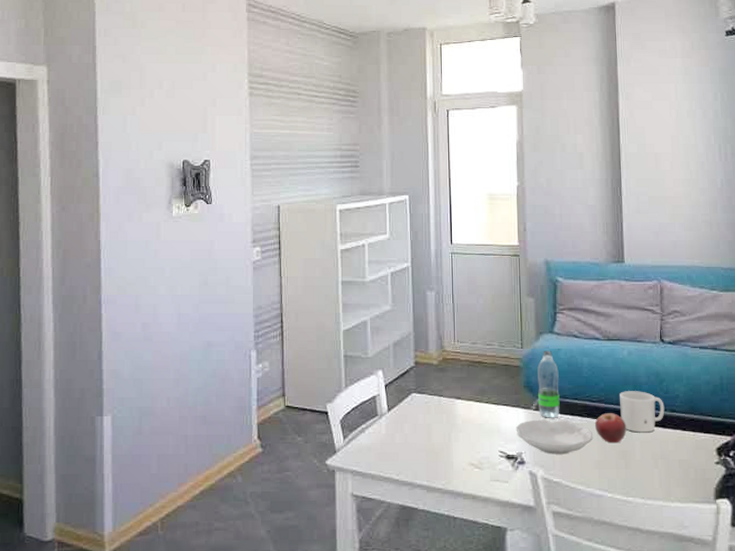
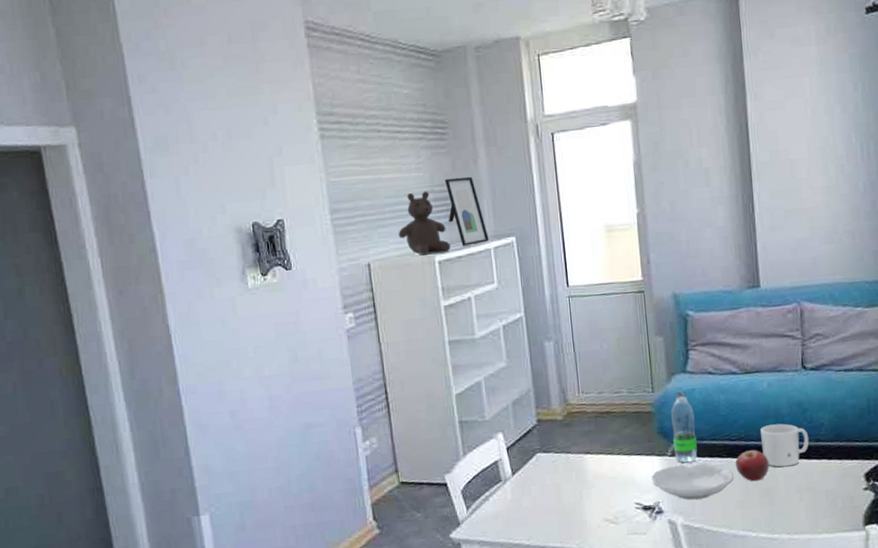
teddy bear: none [307,148,351,203] -> present [398,191,451,255]
picture frame: none [351,139,385,199] -> present [445,176,489,246]

